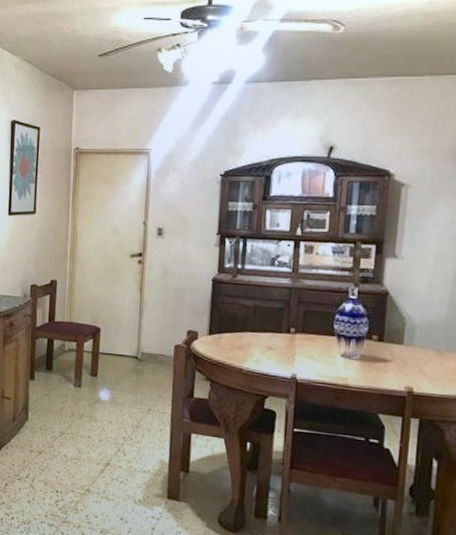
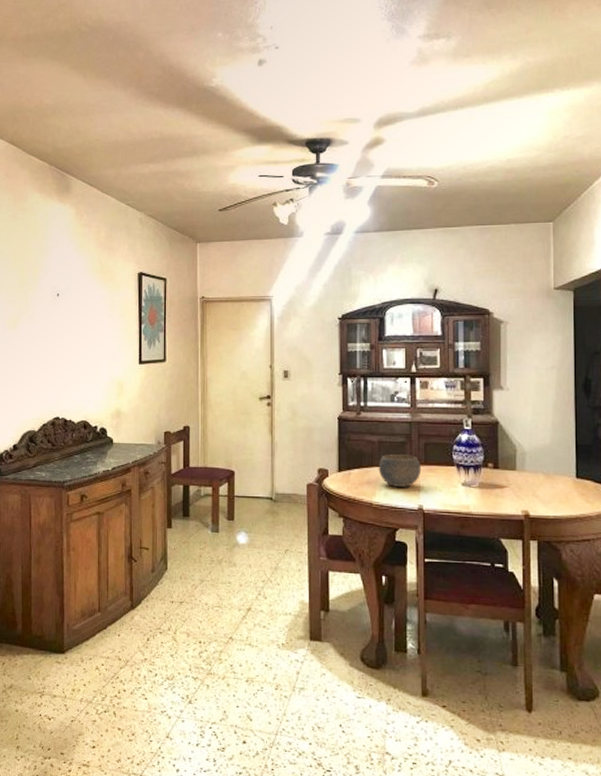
bowl: none [251,320,299,355] -> present [378,454,422,487]

